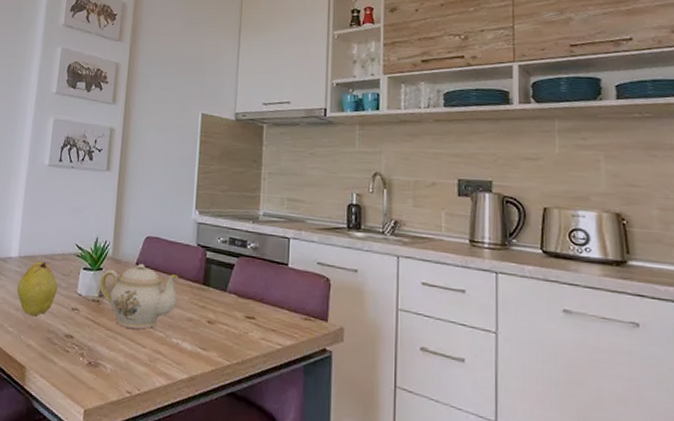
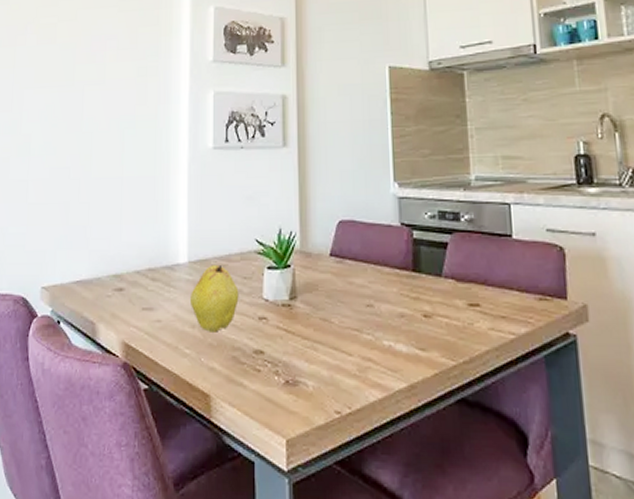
teapot: present [99,263,179,330] -> none [288,253,383,334]

